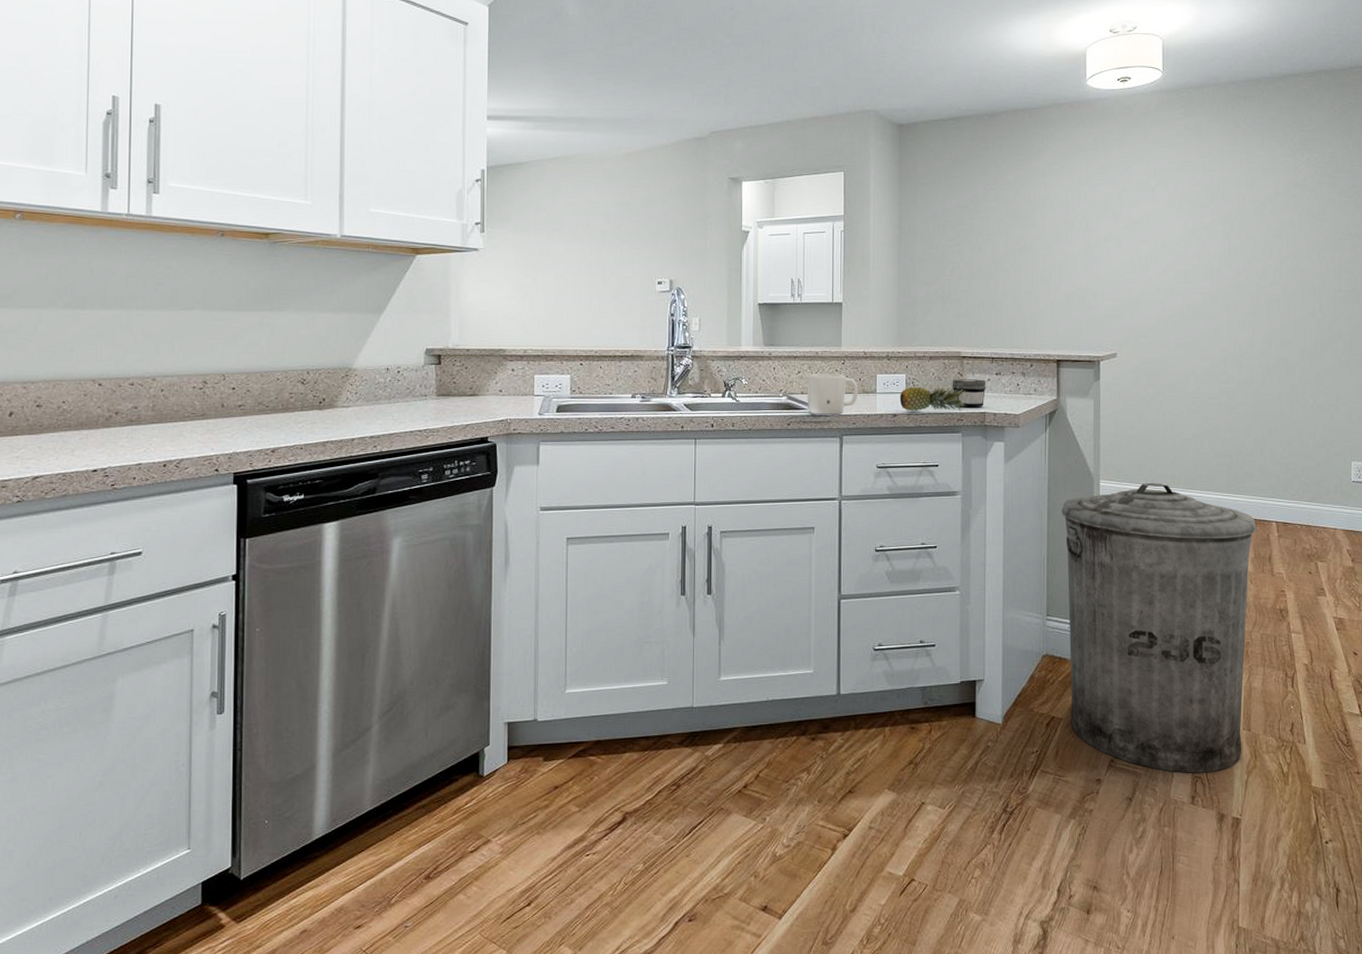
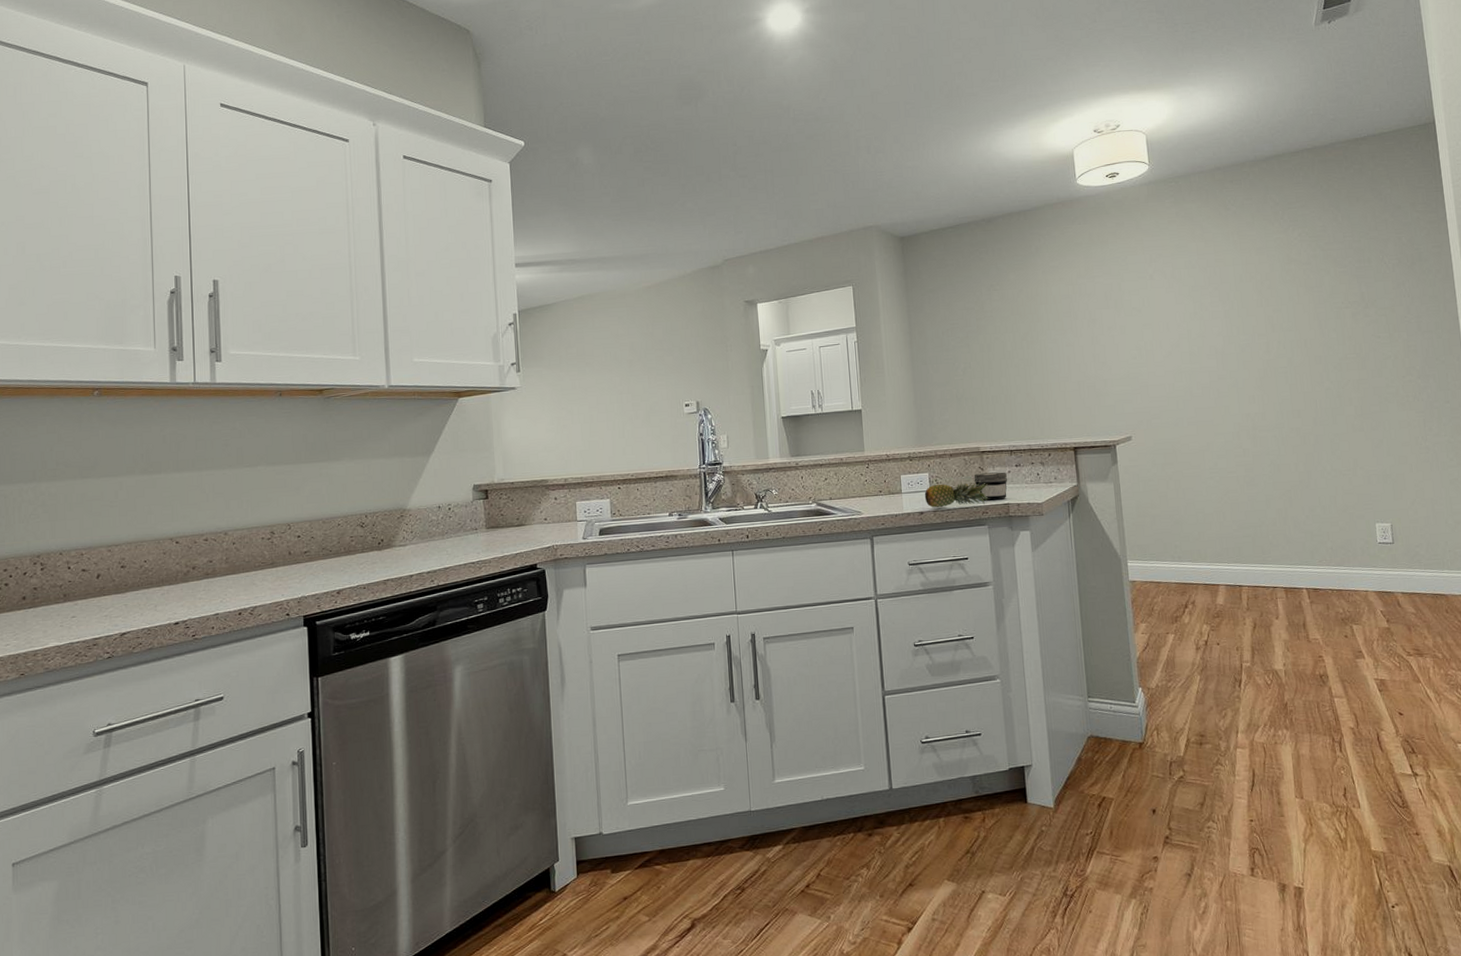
mug: present [807,374,858,416] -> none [834,478,885,519]
trash can: present [1061,482,1257,773] -> none [1092,559,1297,845]

